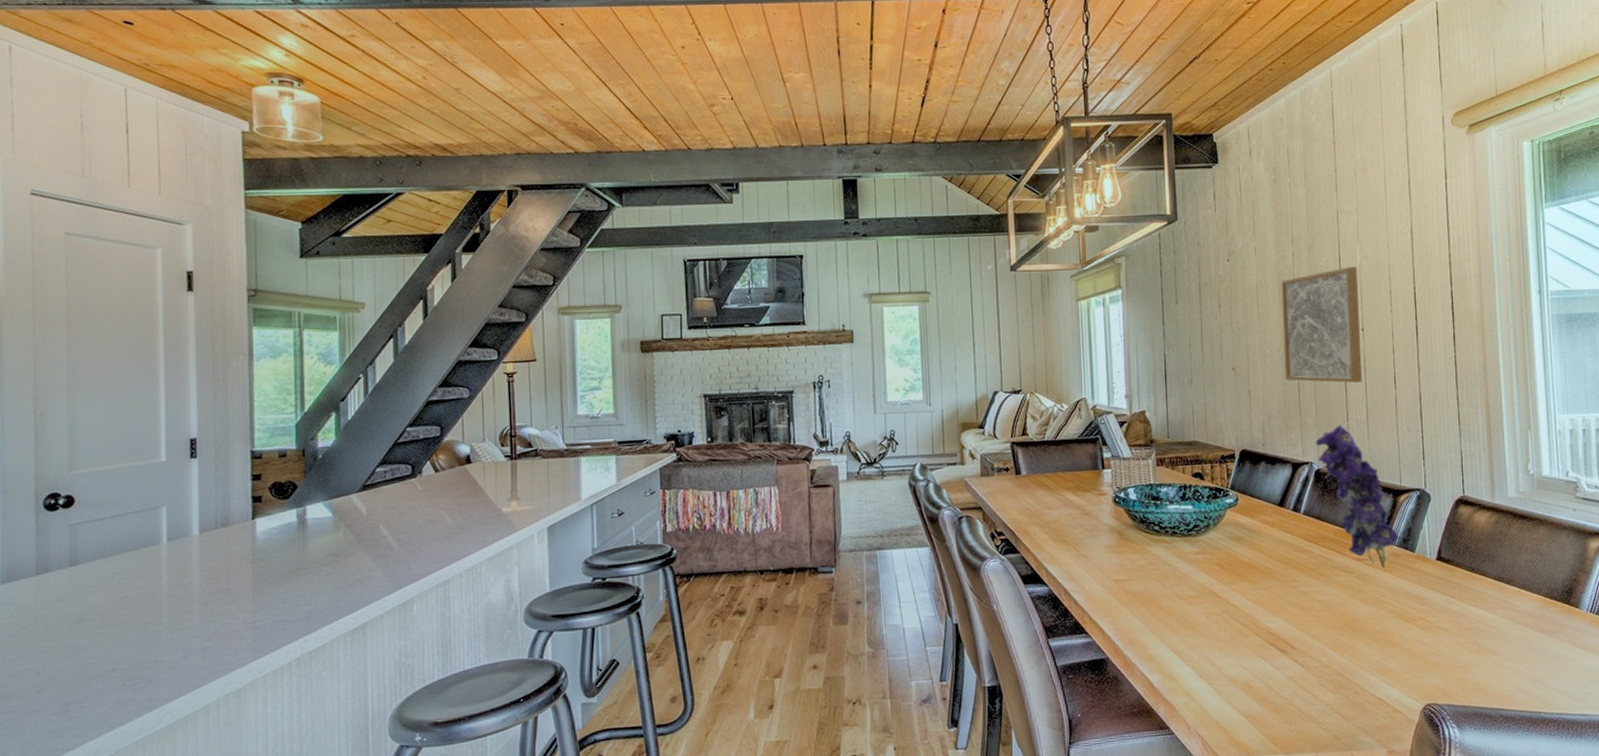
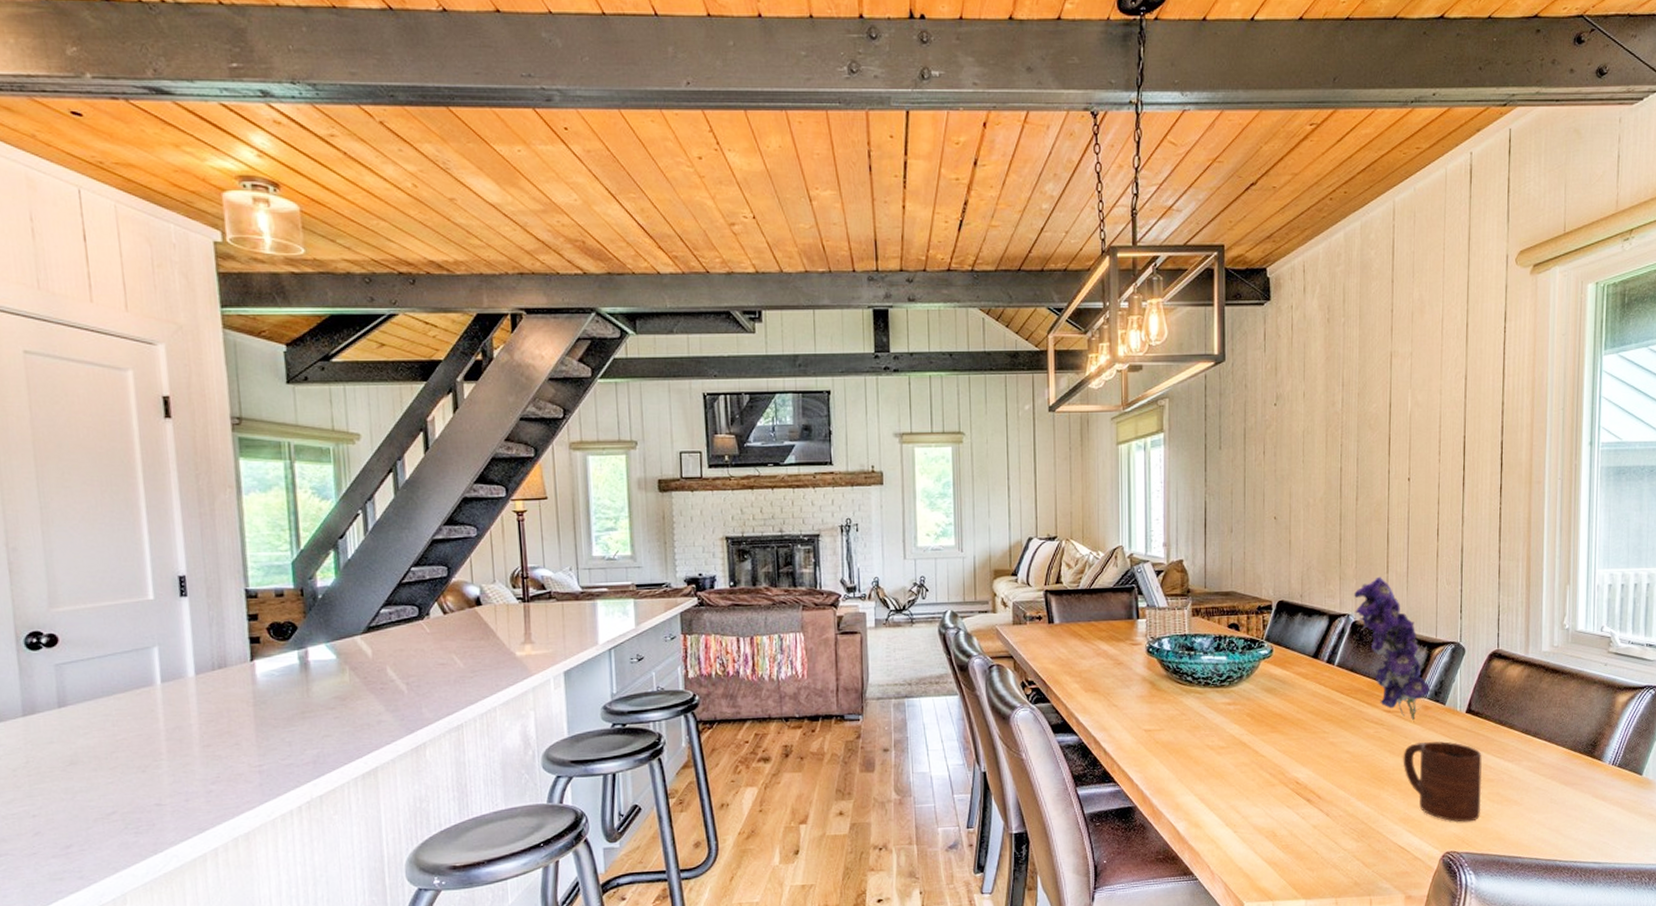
wall art: present [1280,267,1363,383] -> none [1327,414,1407,534]
cup: none [1375,589,1460,673] -> present [1403,741,1482,823]

